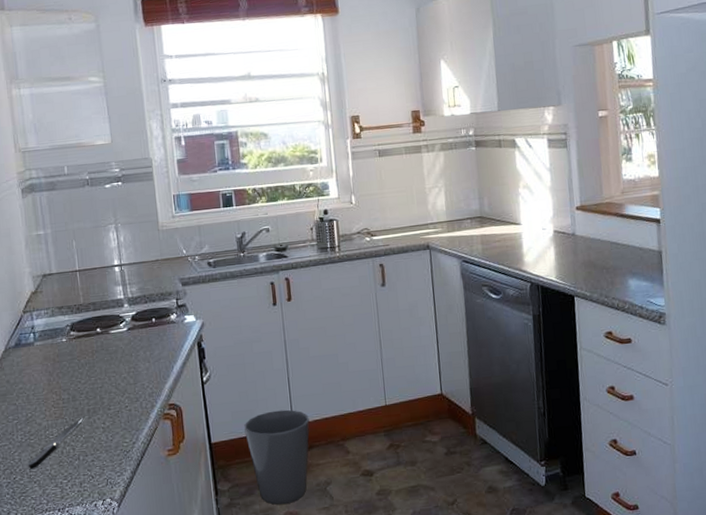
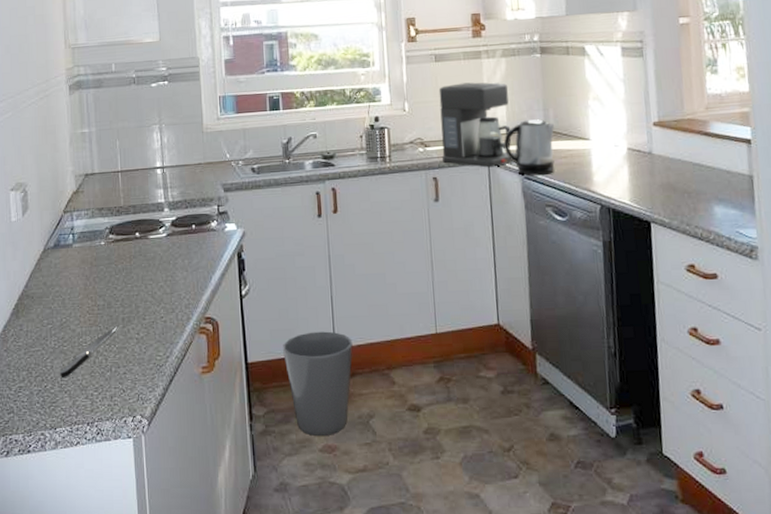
coffee maker: none [383,174,456,254] -> present [438,82,517,168]
kettle: none [443,207,490,259] -> present [503,119,555,176]

